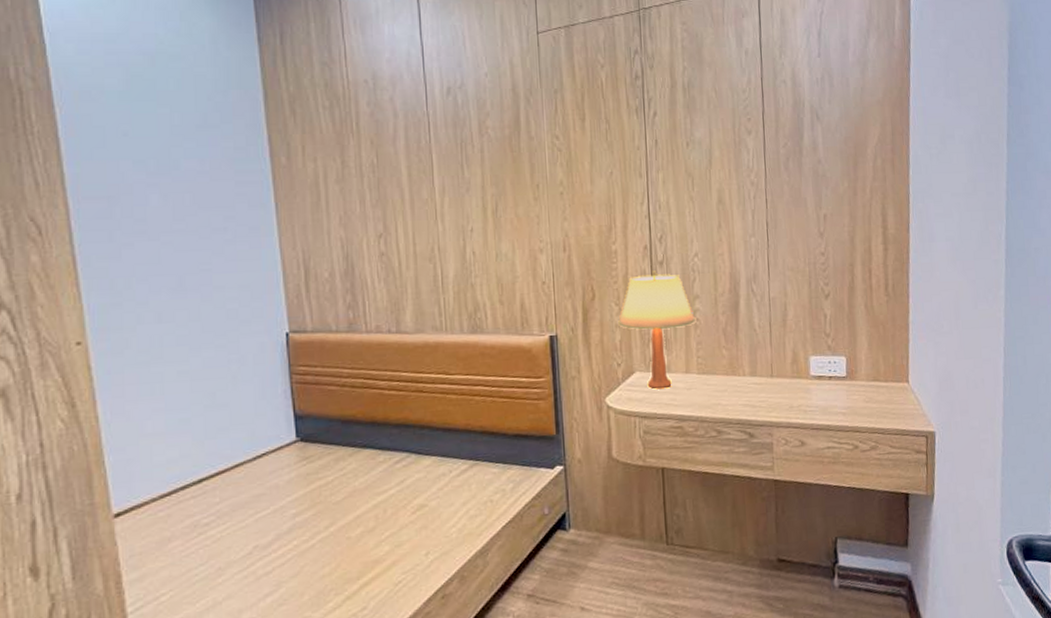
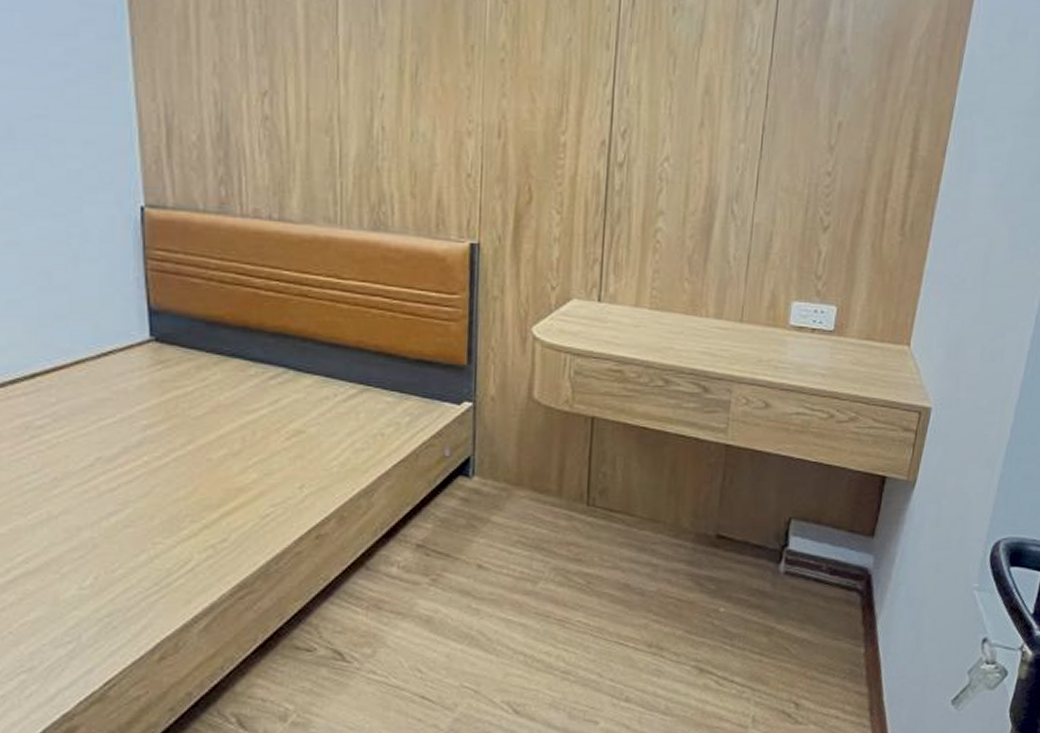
table lamp: present [618,272,695,389] -> none [558,175,655,323]

